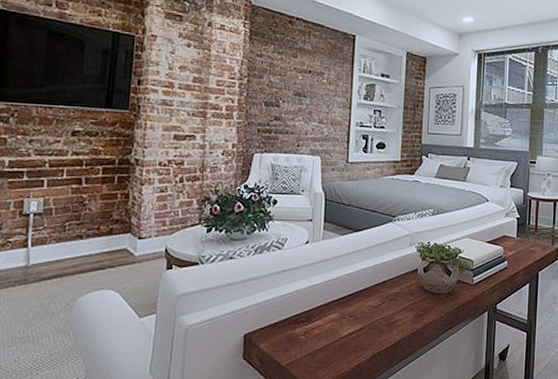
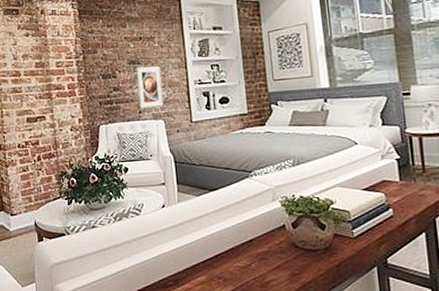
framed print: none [298,100,325,143] -> present [136,66,164,108]

